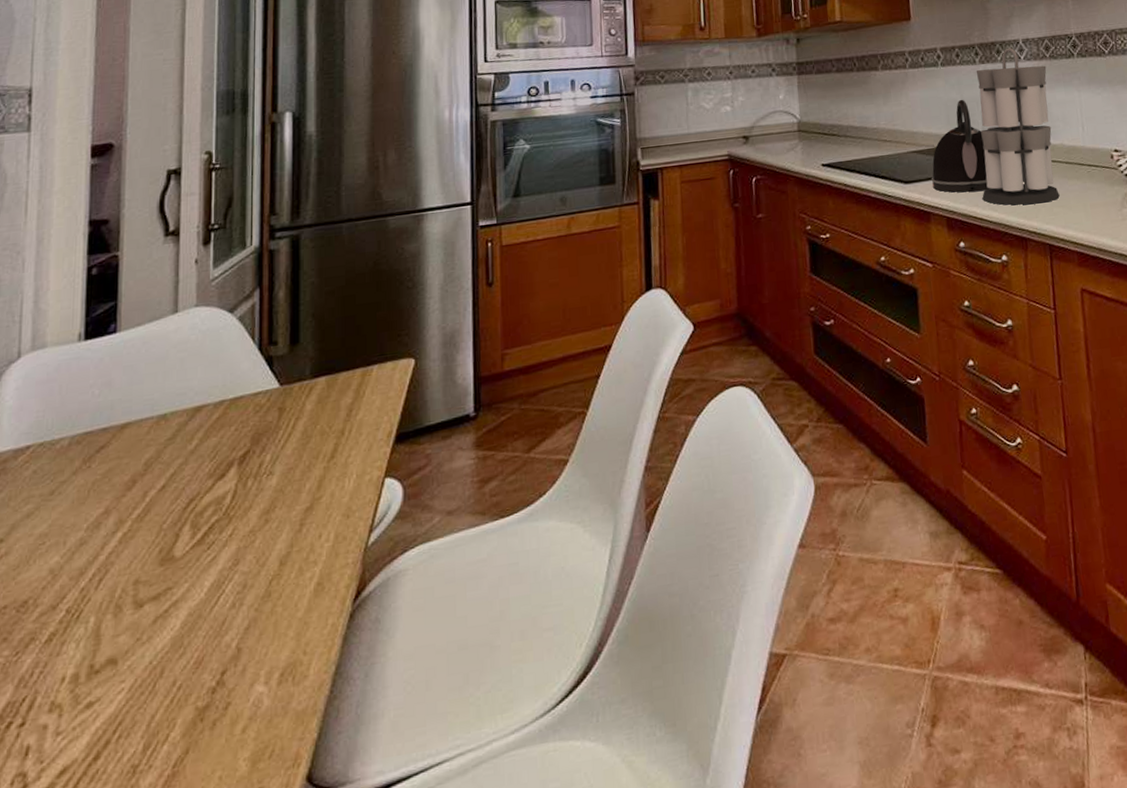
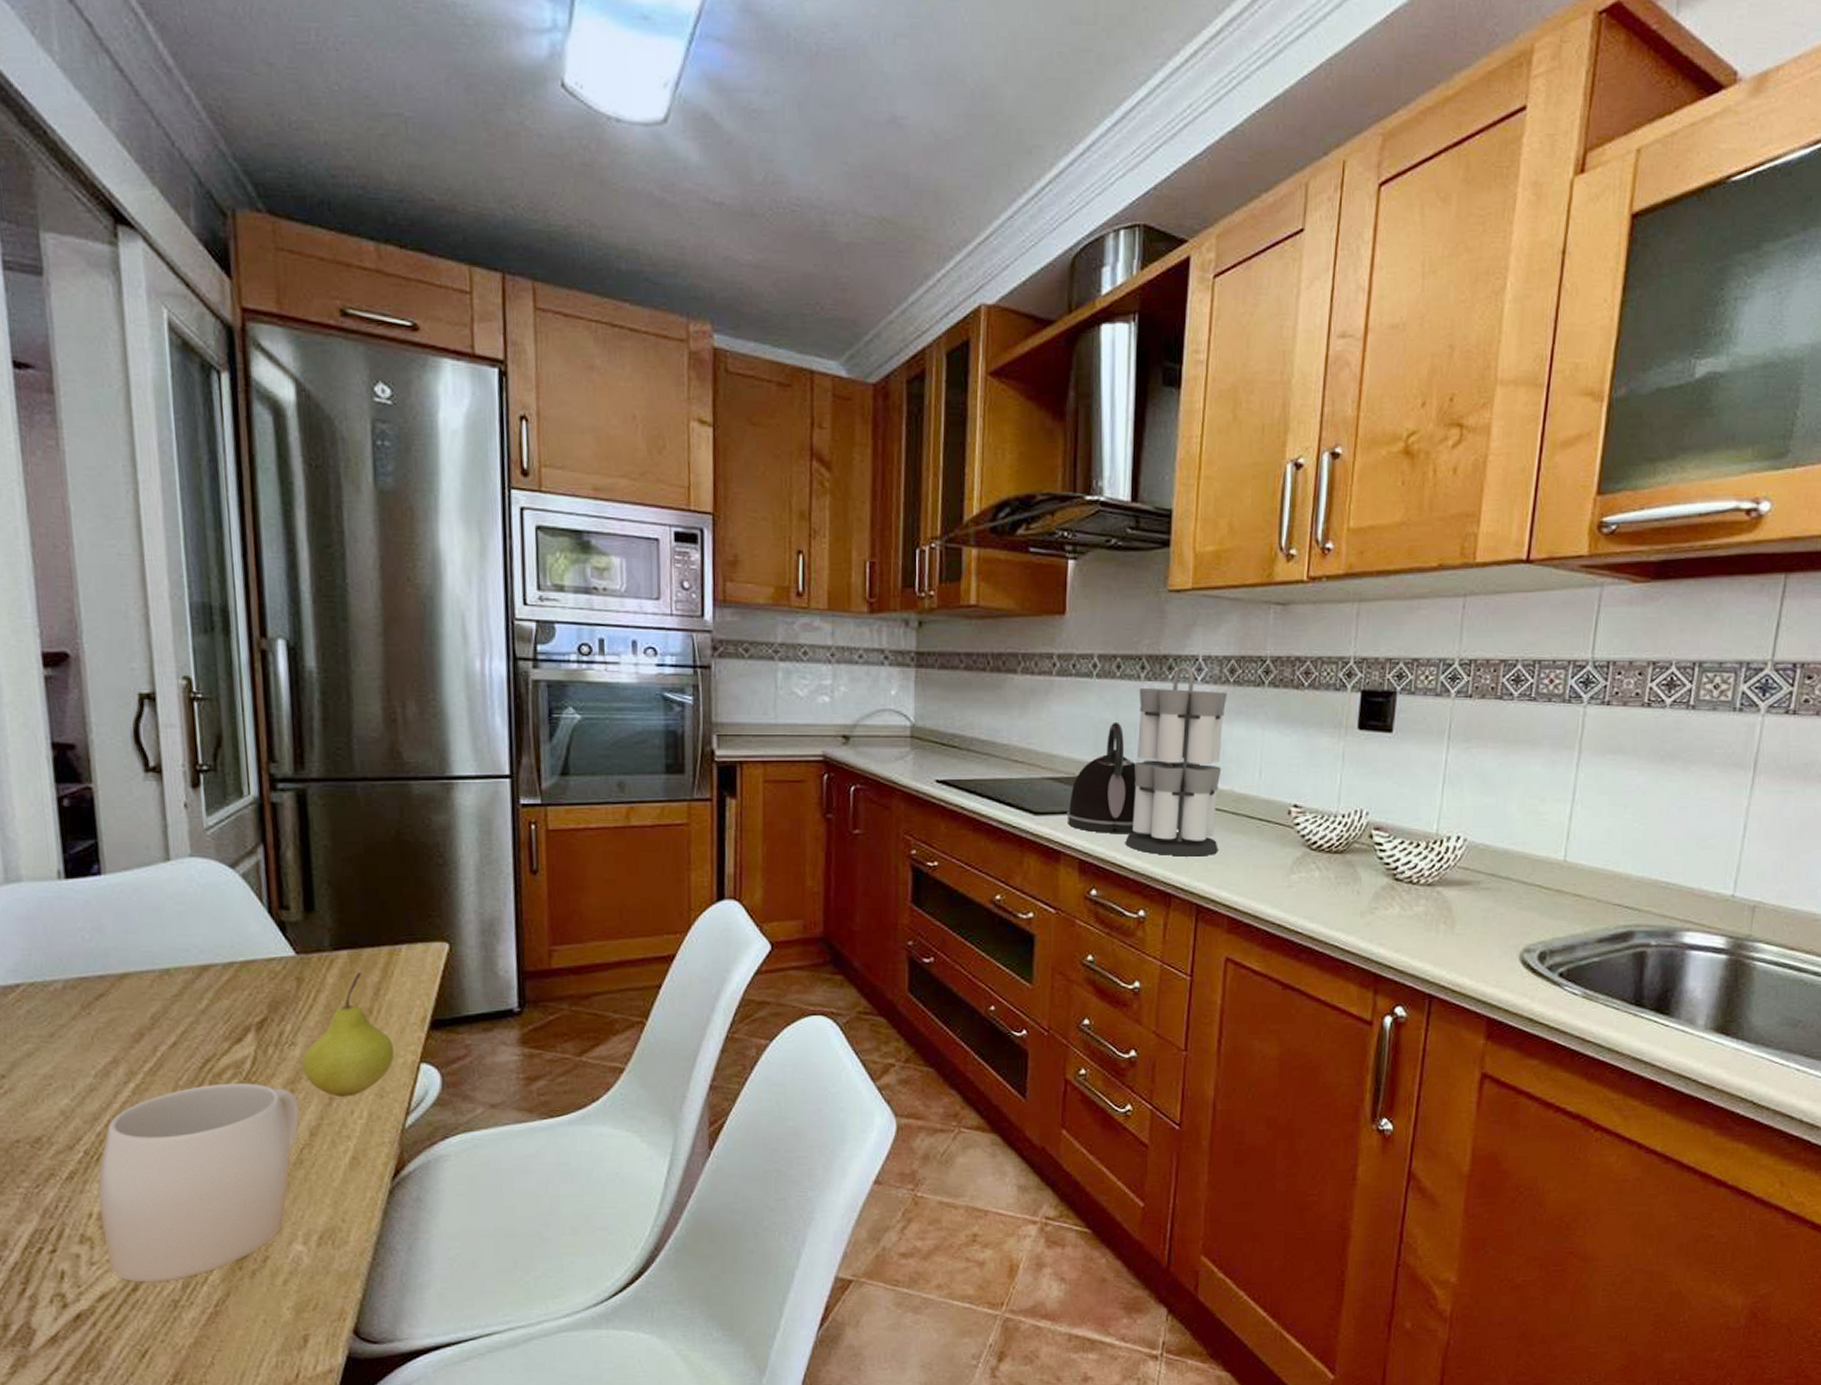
mug: none [73,518,271,750] -> present [98,1083,300,1283]
fruit: none [277,396,361,522] -> present [301,973,394,1097]

